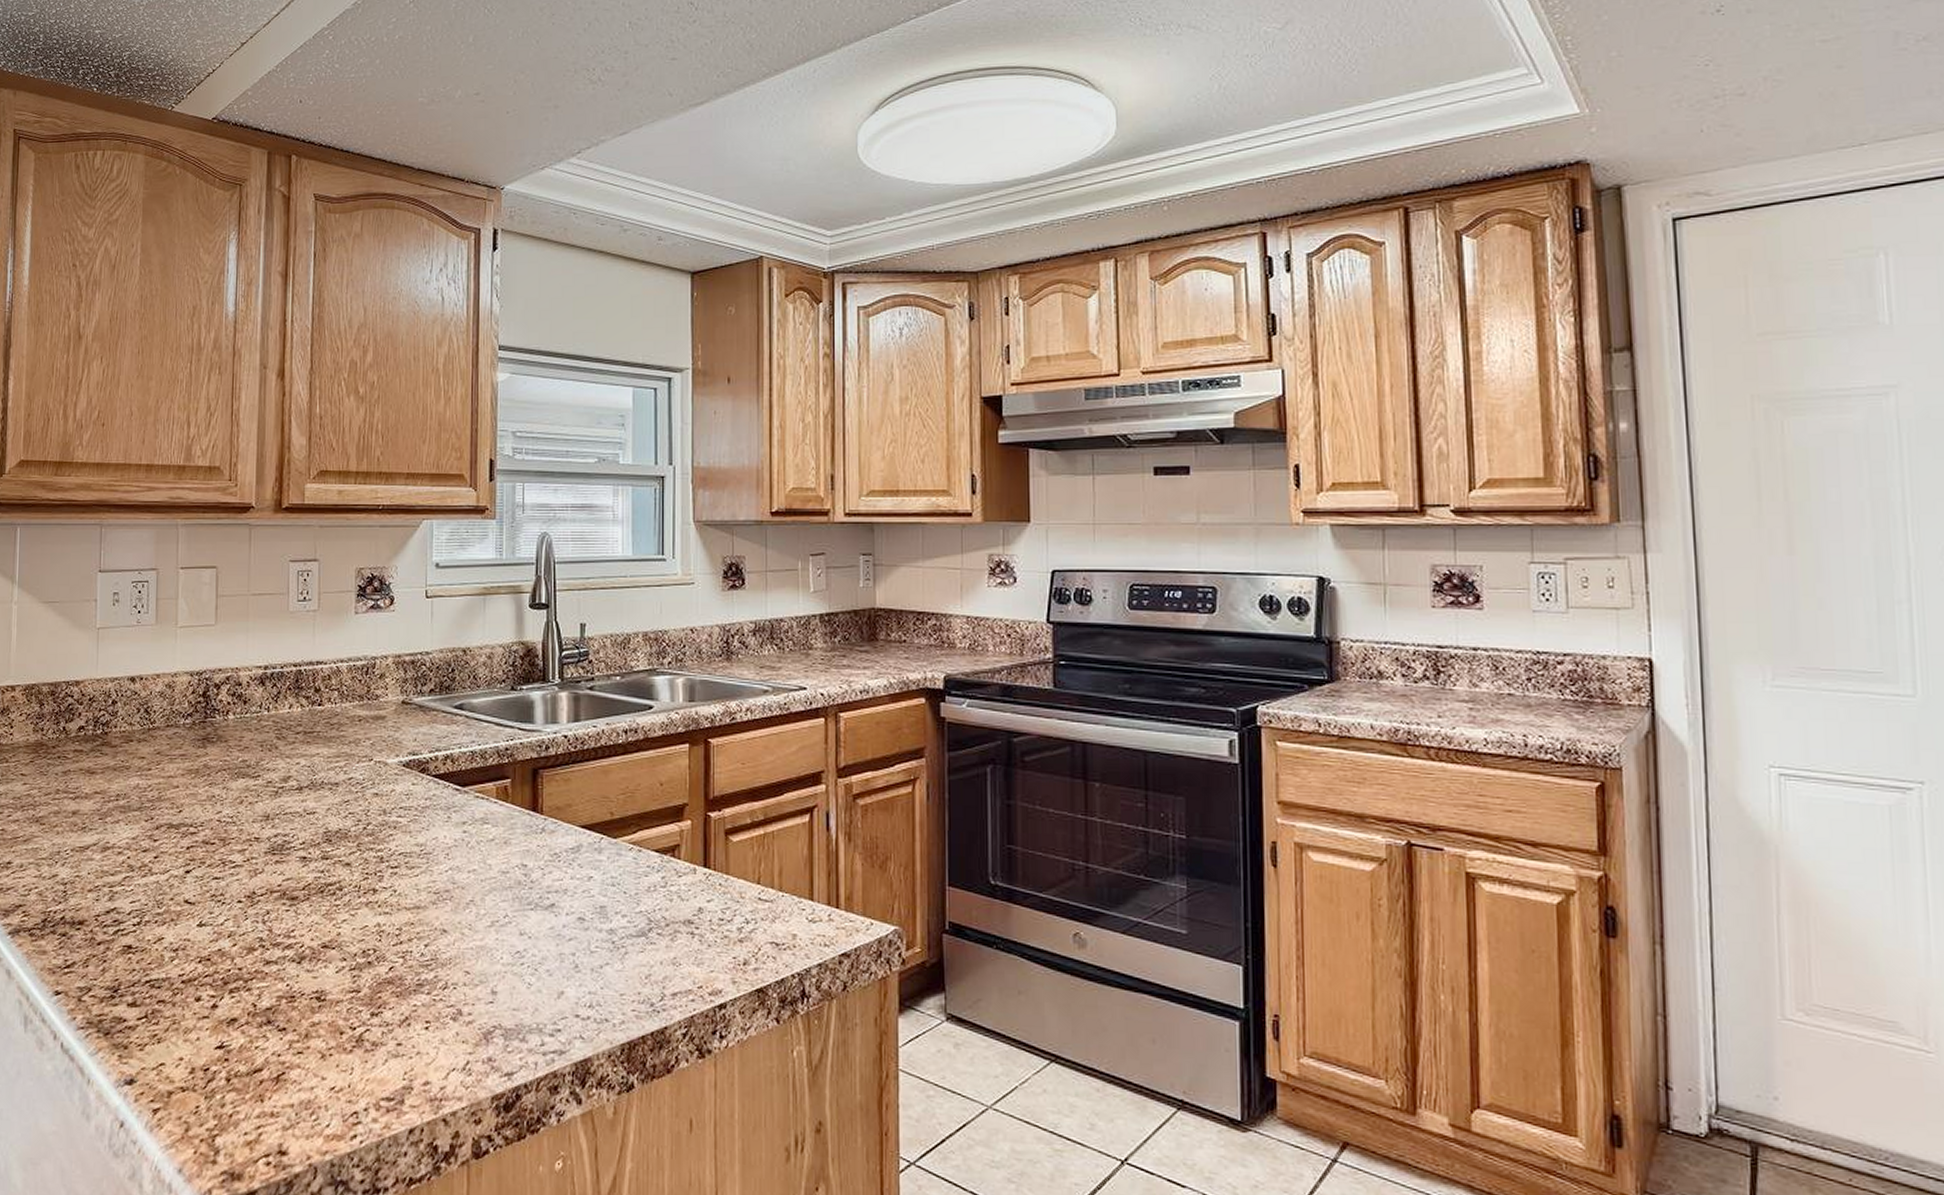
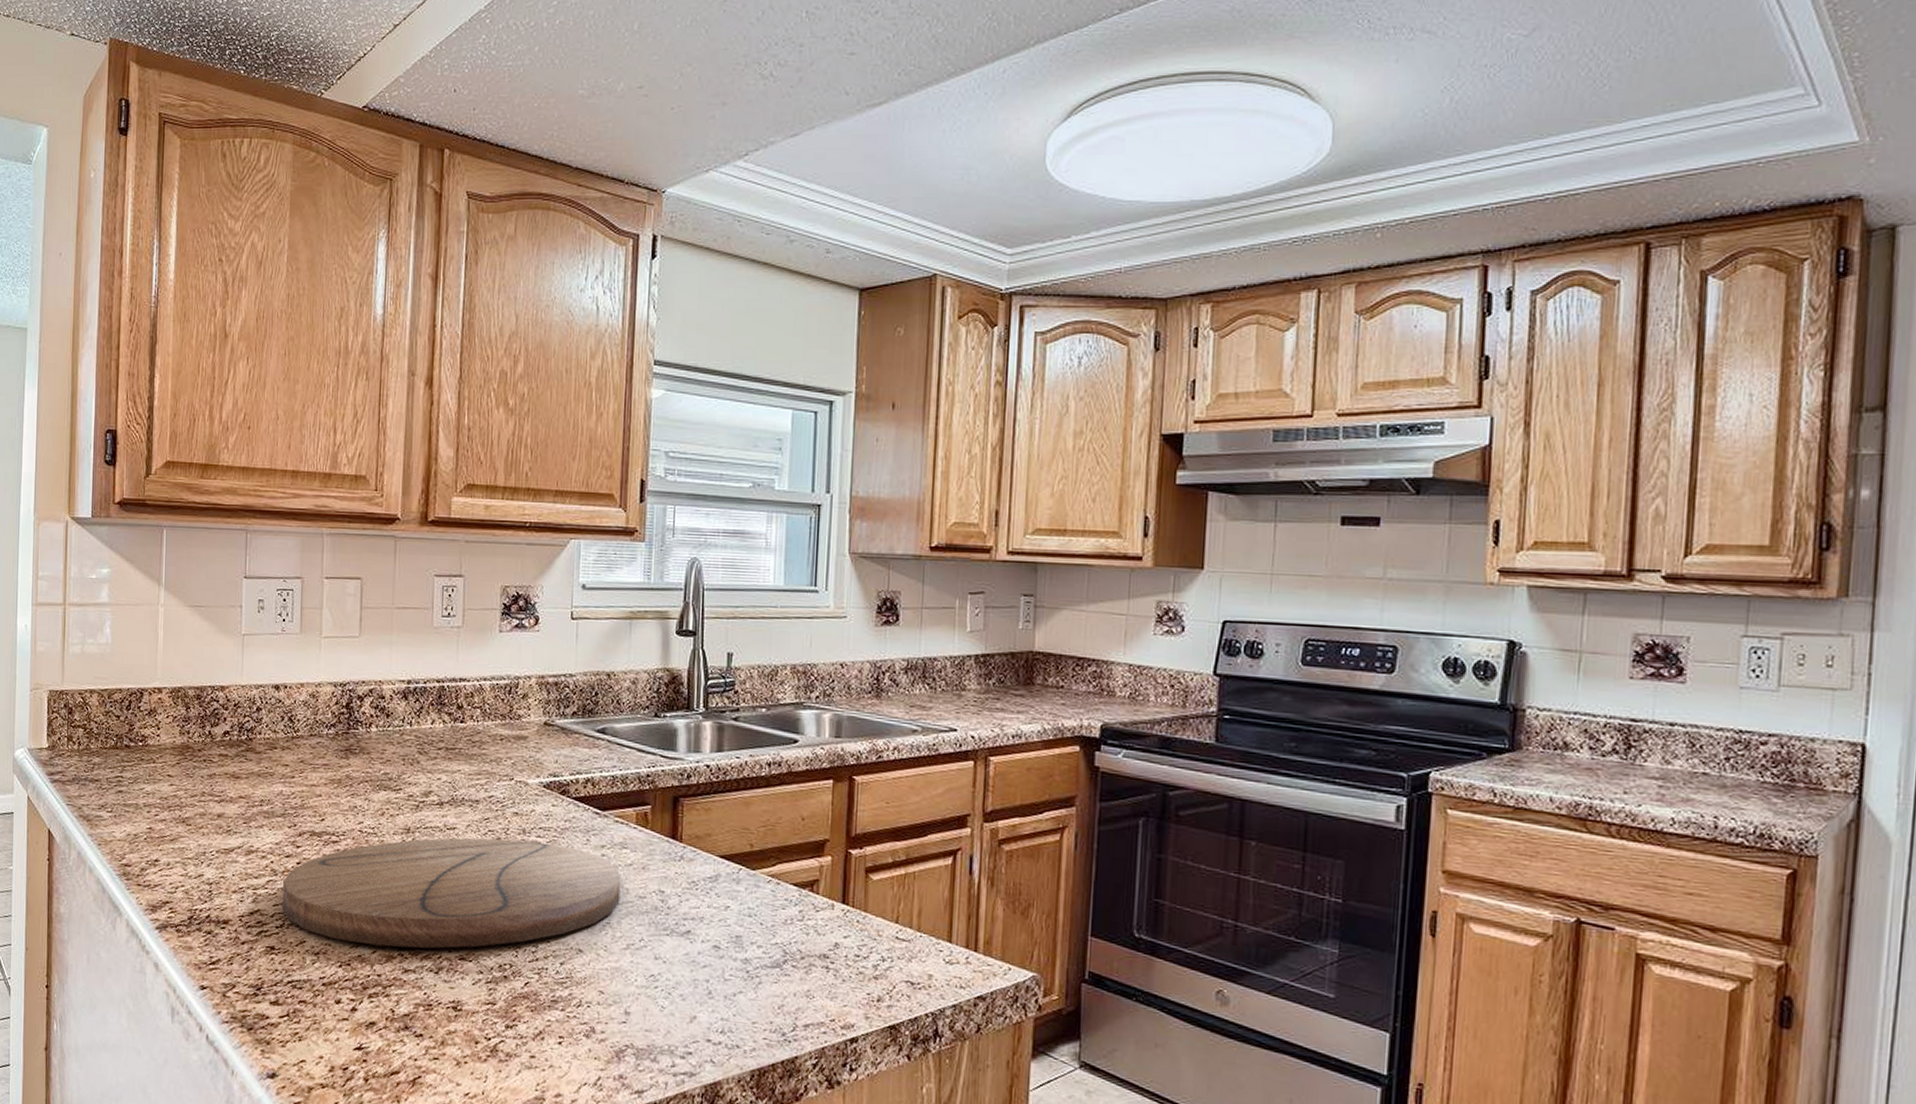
cutting board: none [140,821,483,939] -> present [282,838,621,949]

